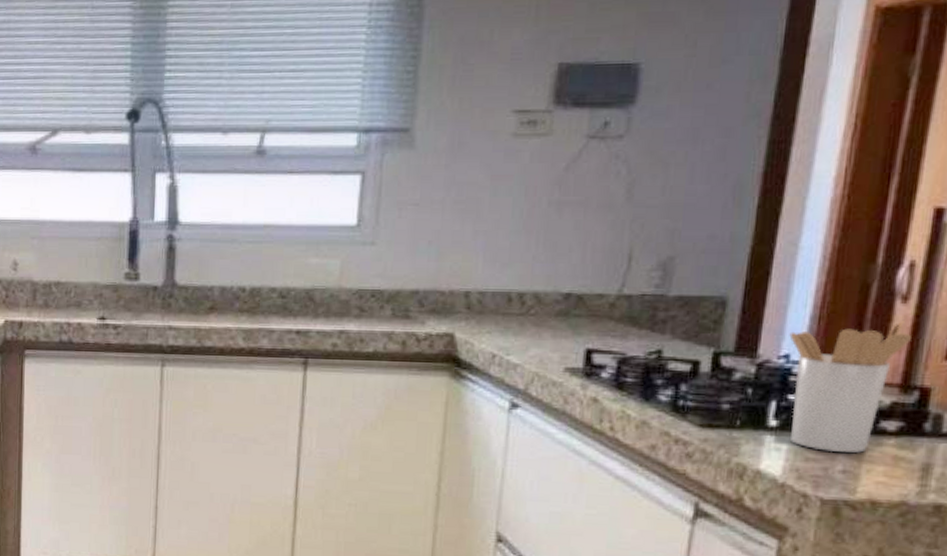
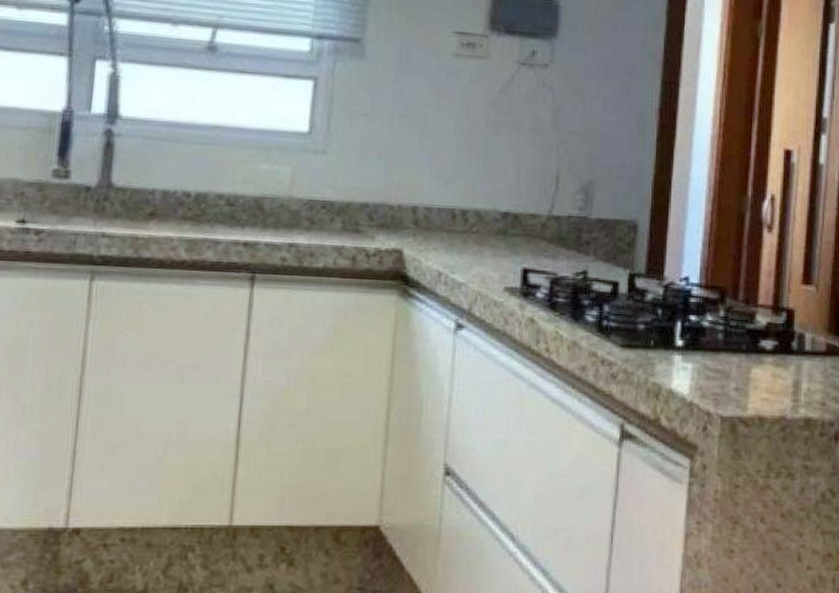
utensil holder: present [789,319,911,453] -> none [687,247,777,371]

